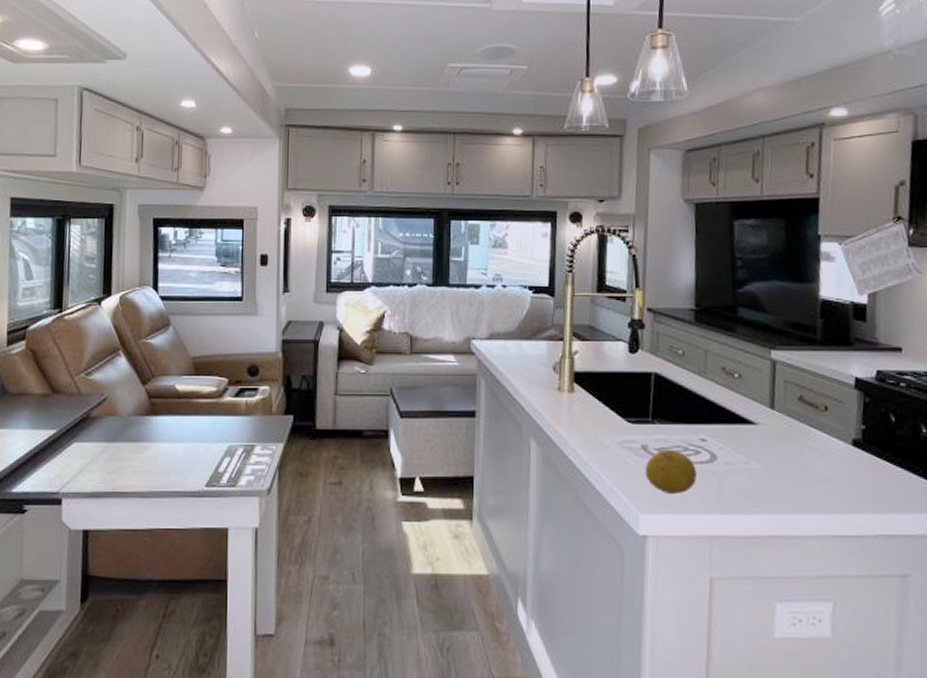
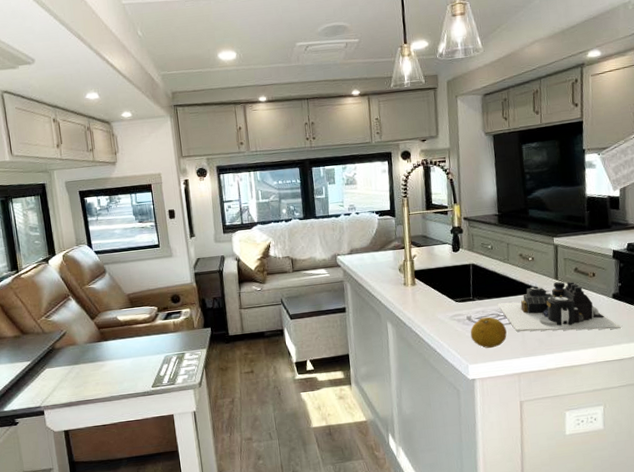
architectural model: none [685,406,864,491] -> present [497,277,622,332]

